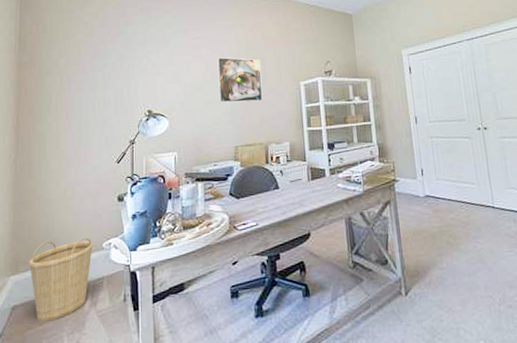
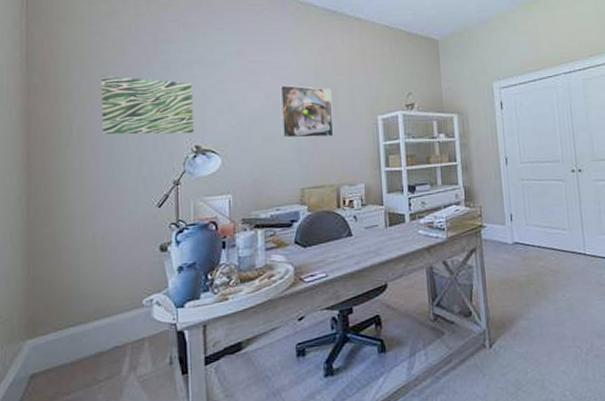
basket: present [29,237,93,322] -> none [50,293,130,391]
wall art: none [75,53,147,102] -> present [101,75,194,135]

